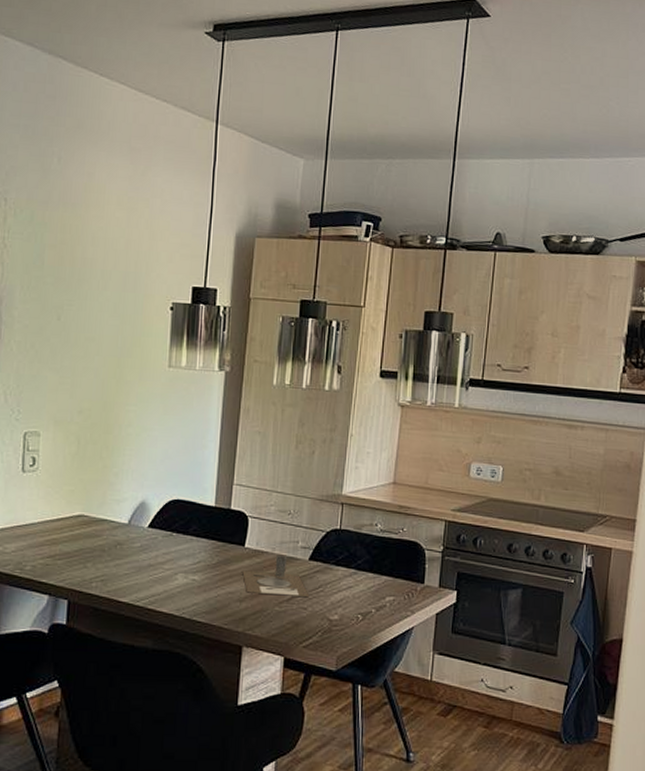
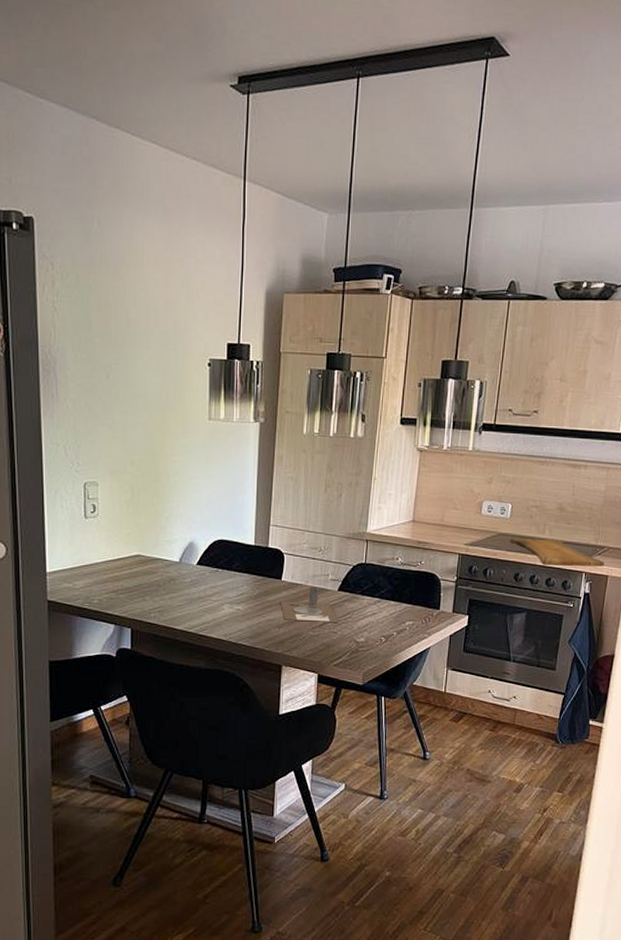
cutting board: none [502,504,608,538] -> present [510,538,605,566]

